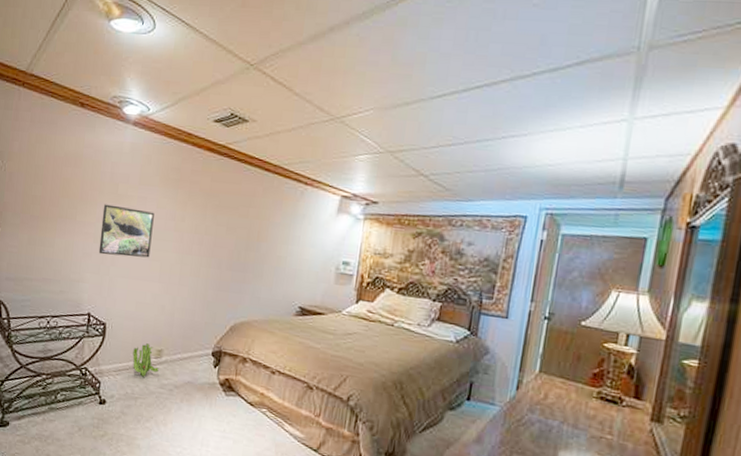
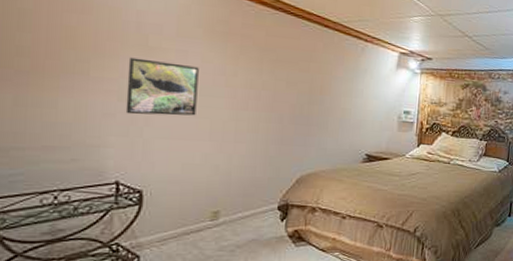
decorative plant: present [132,343,160,377] -> none [181,206,217,242]

